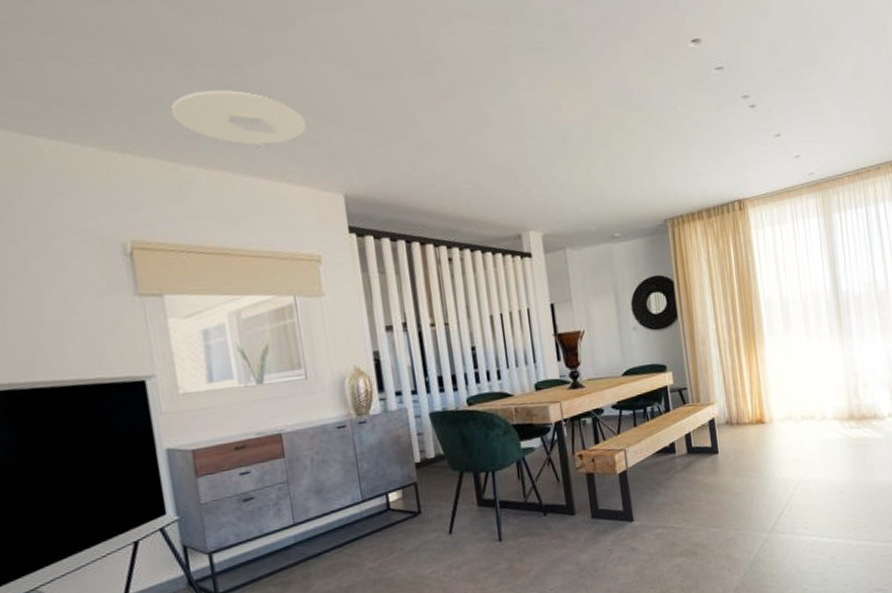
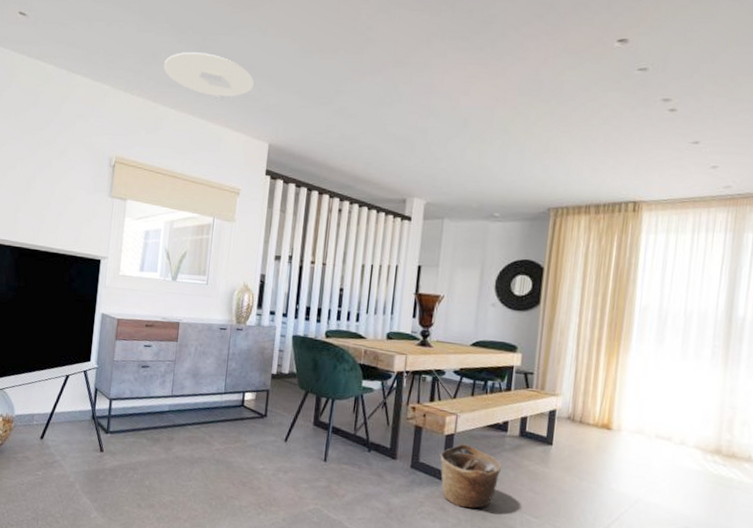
basket: none [617,477,679,542] -> present [440,444,503,508]

